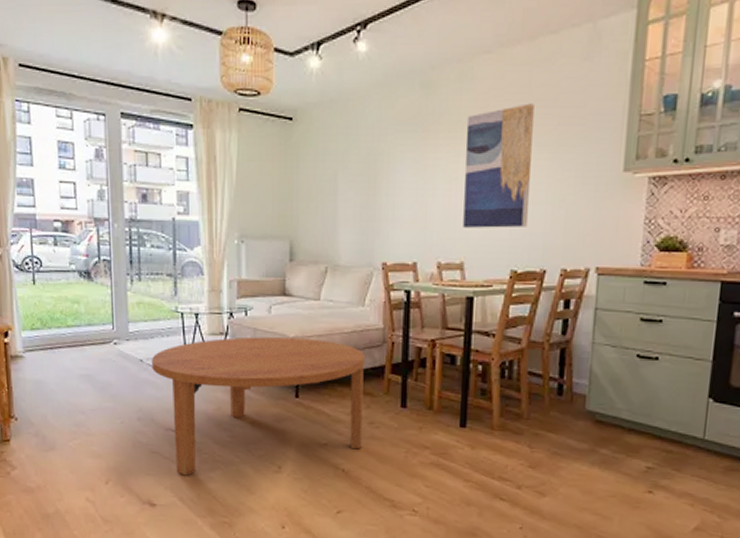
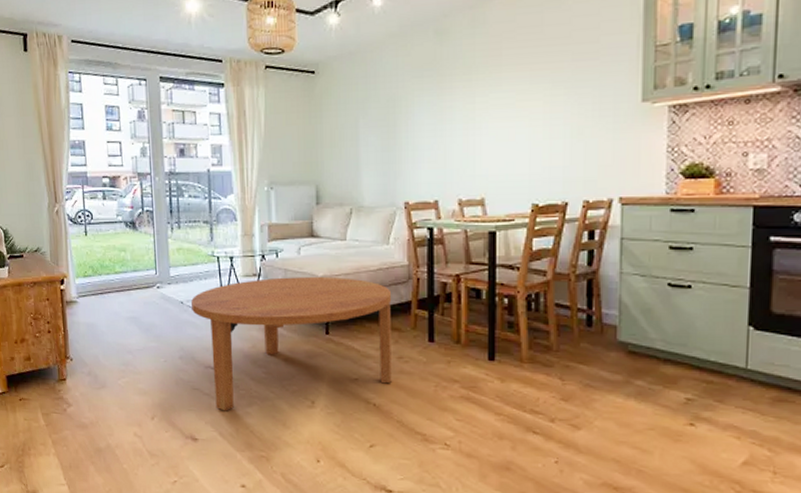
wall art: present [463,103,534,228] -> none [481,42,548,165]

